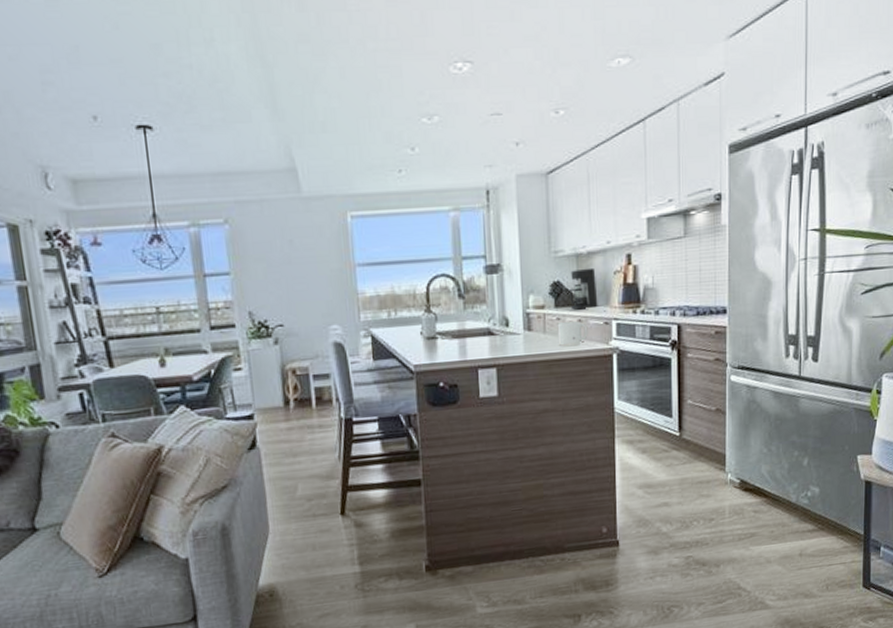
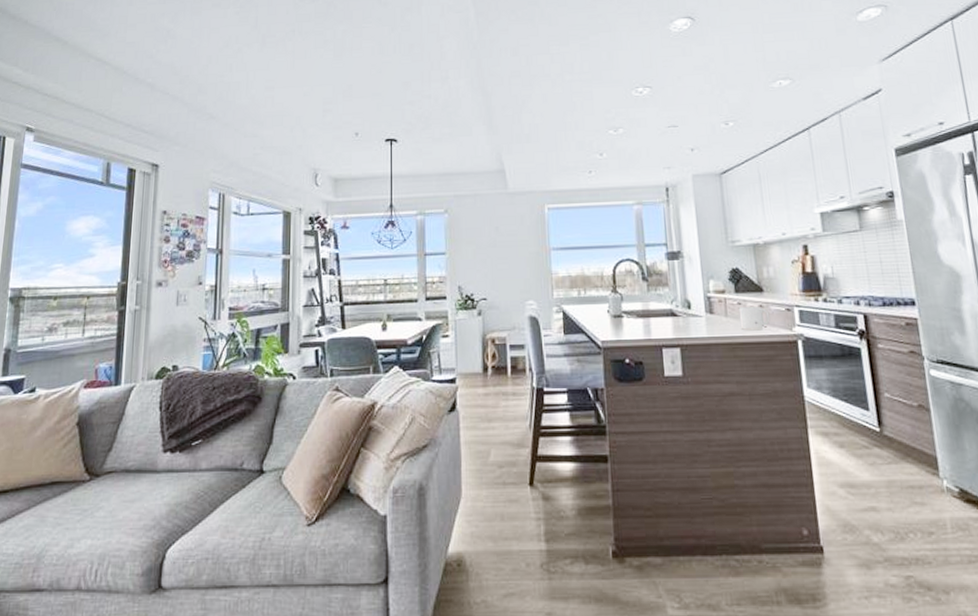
coffee maker: present [570,267,598,310] -> none [748,257,779,296]

